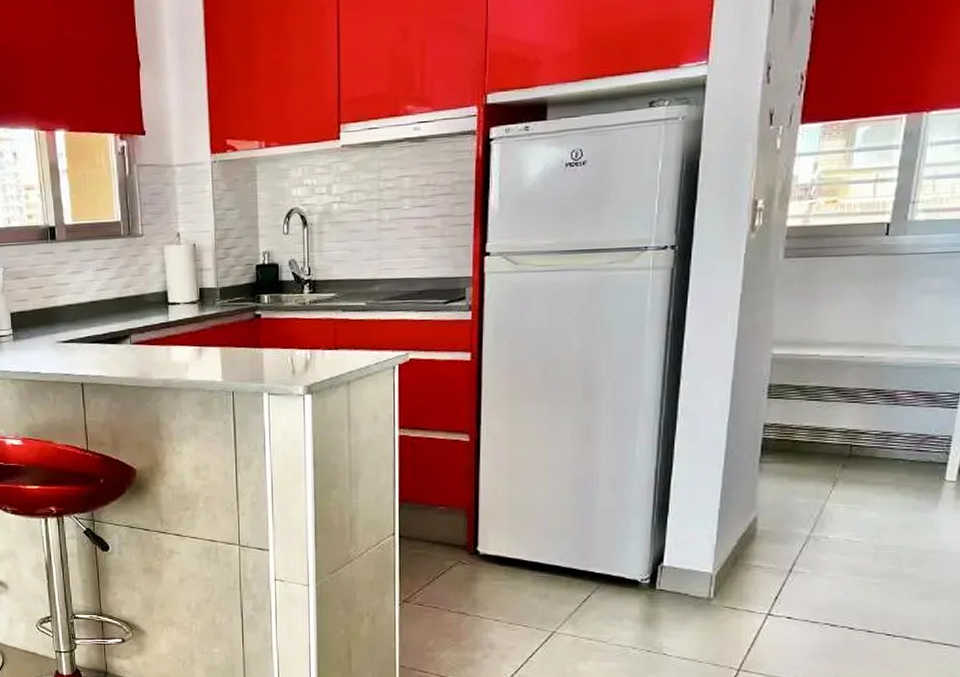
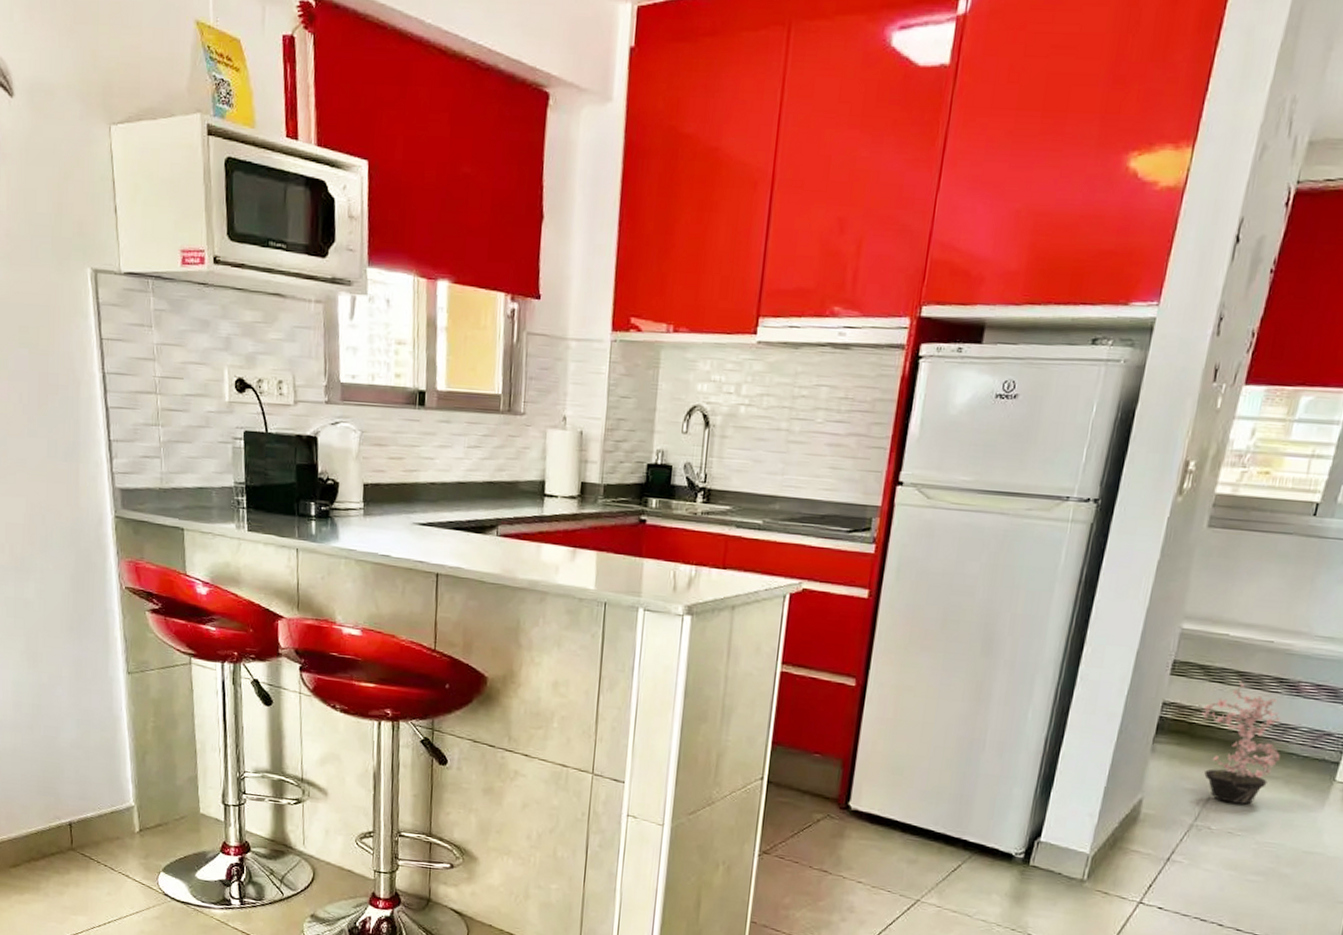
potted plant: none [803,397,887,512] -> present [1201,682,1280,805]

